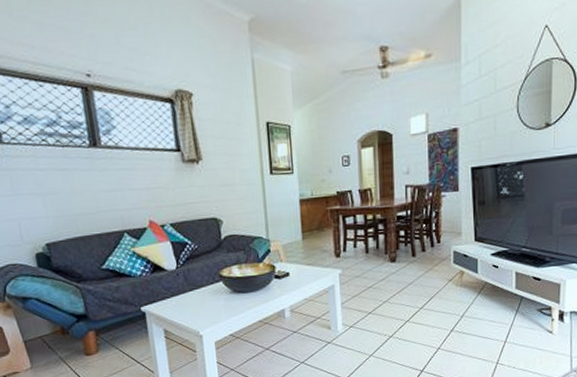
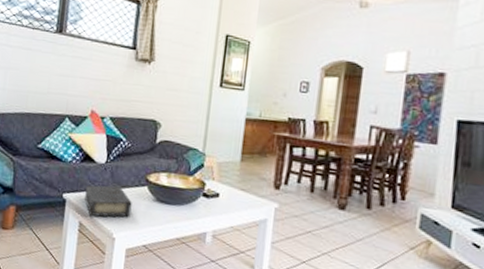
book: none [162,288,212,322] -> present [85,185,132,217]

